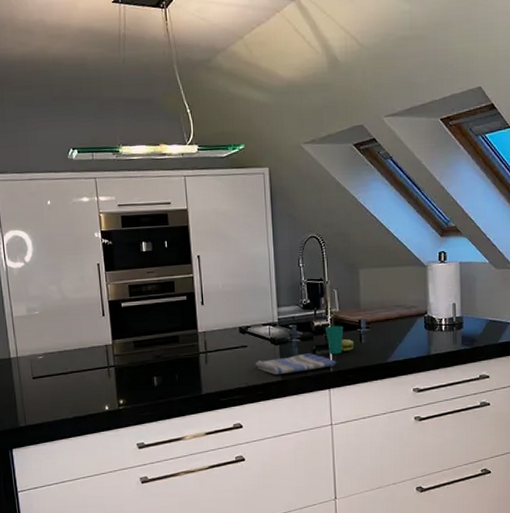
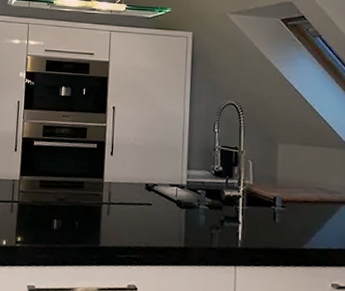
dish towel: present [255,353,337,375] -> none [158,221,246,242]
cup: present [326,325,354,354] -> none [236,198,267,230]

